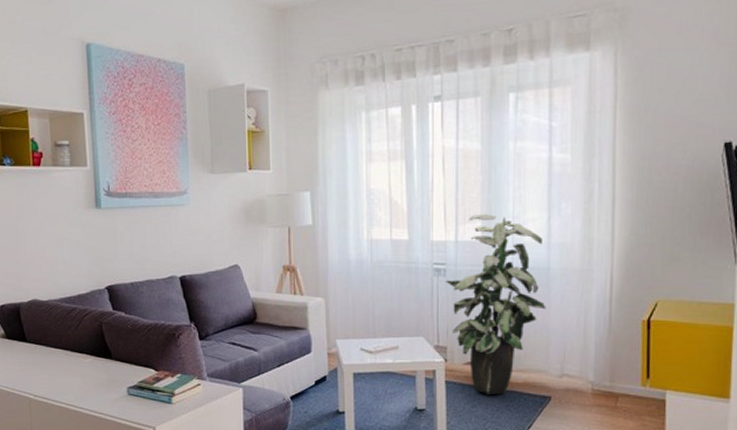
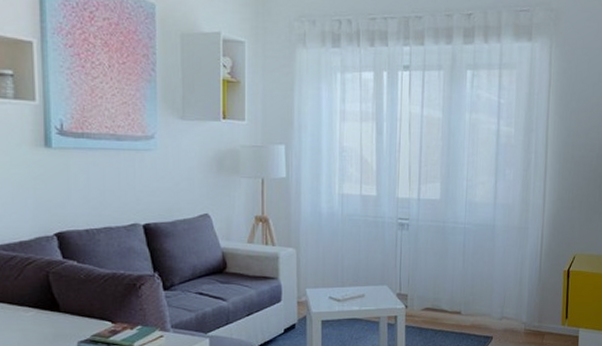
indoor plant: present [446,214,546,394] -> none [409,176,491,336]

